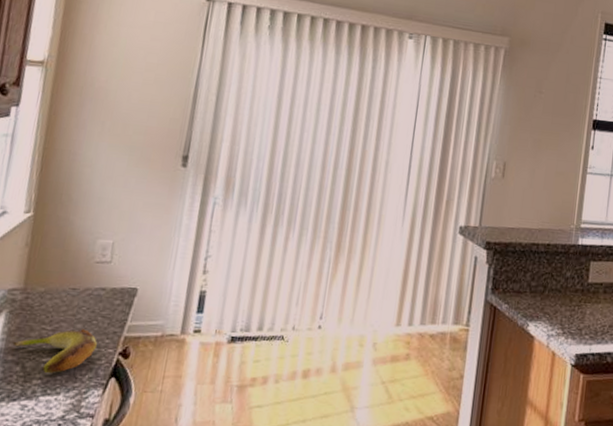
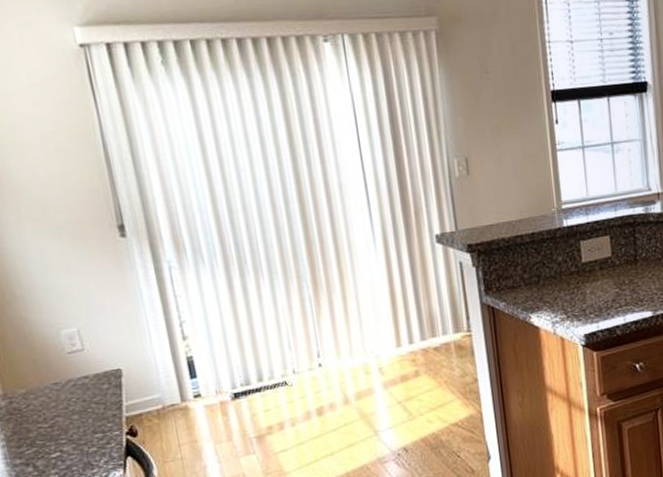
banana: present [12,329,97,373] -> none [14,418,101,467]

